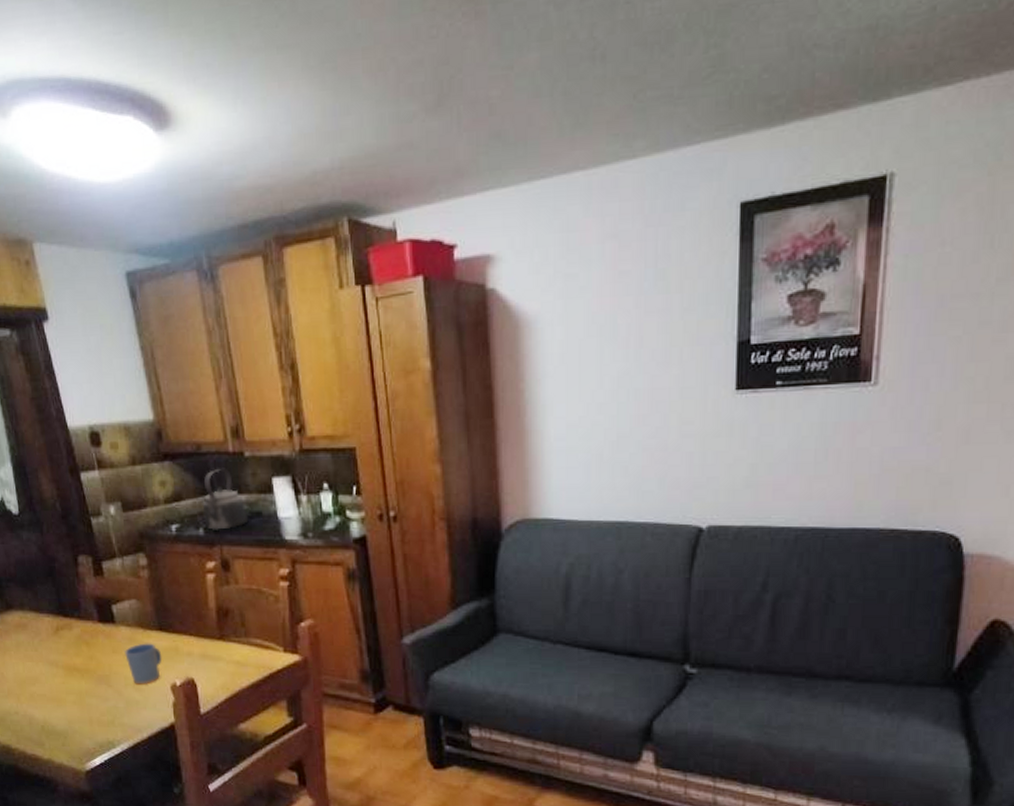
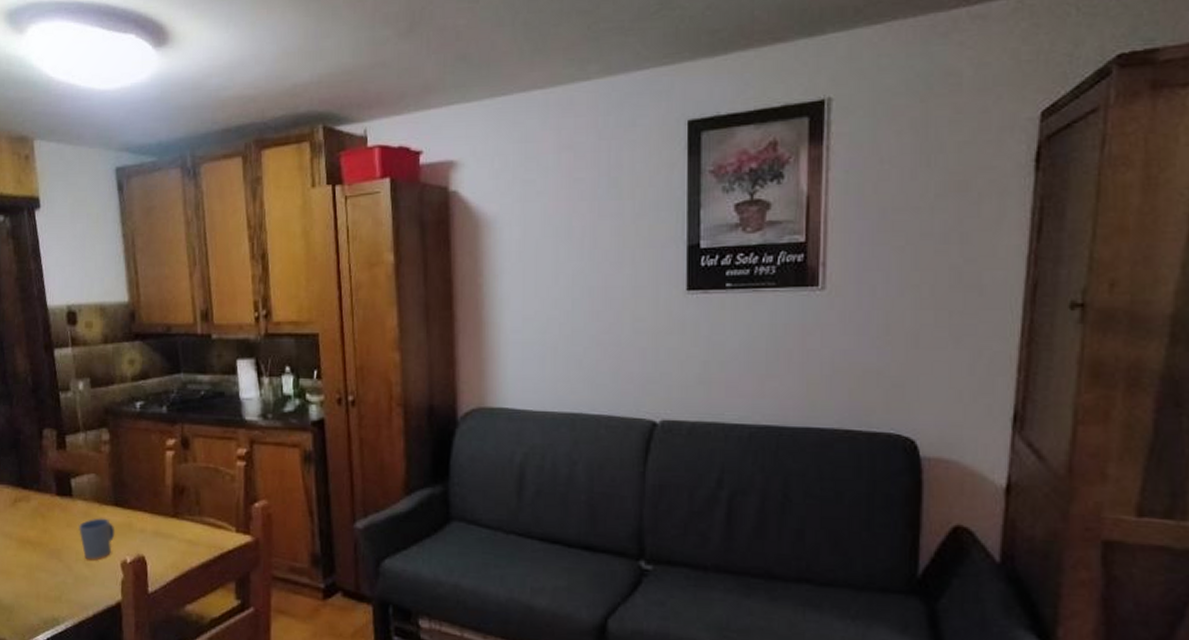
kettle: present [202,468,249,532] -> none [167,349,211,410]

